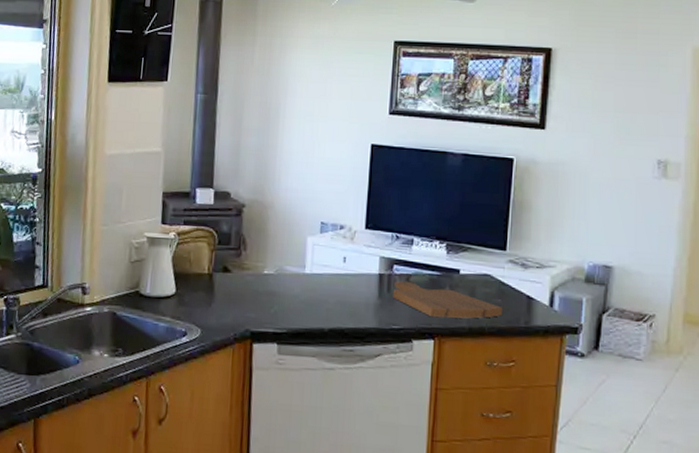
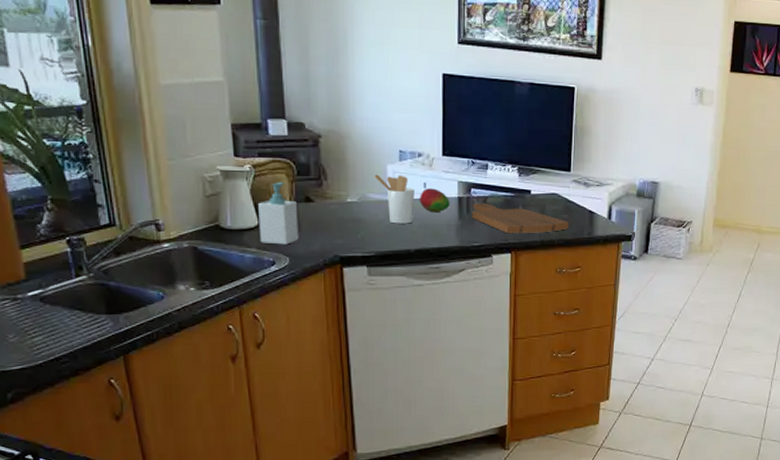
soap bottle: none [175,251,215,315] -> present [258,182,299,245]
utensil holder: none [293,246,333,300] -> present [374,174,415,224]
fruit: none [338,263,370,290] -> present [420,188,450,213]

